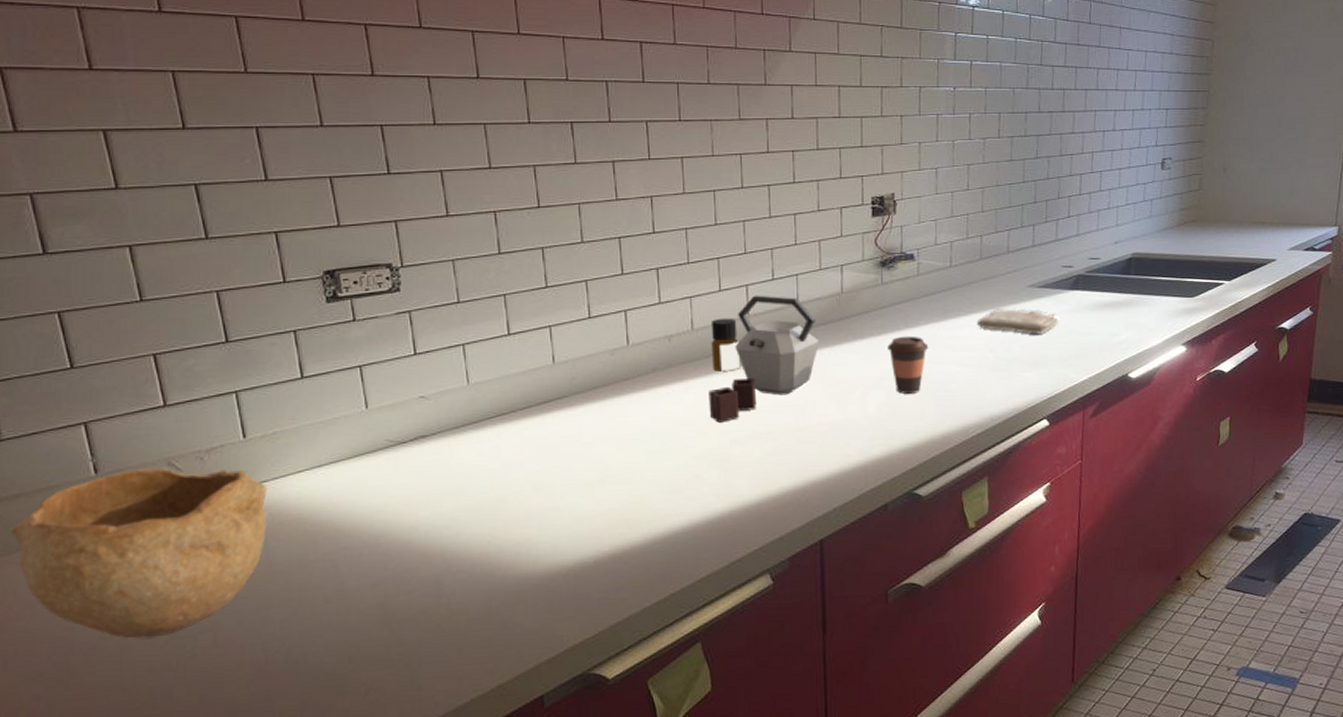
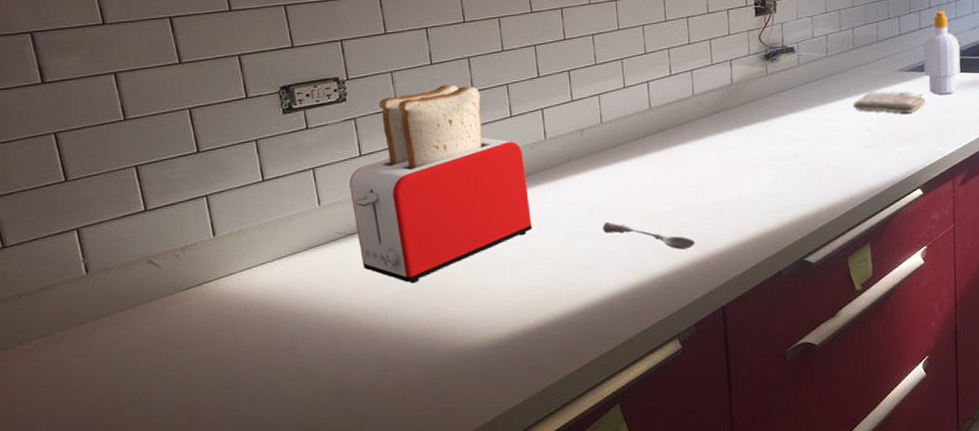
bowl: present [11,468,267,639] -> none [14,263,235,420]
toaster: none [402,278,611,501] -> present [349,84,533,284]
soupspoon: none [689,440,793,476] -> present [602,221,695,250]
kettle: present [708,295,820,423] -> none [618,89,714,205]
bottle: present [710,317,740,372] -> none [617,111,644,159]
coffee cup: present [887,336,929,394] -> none [774,119,811,172]
soap bottle: none [1058,220,1100,315] -> present [923,10,961,95]

